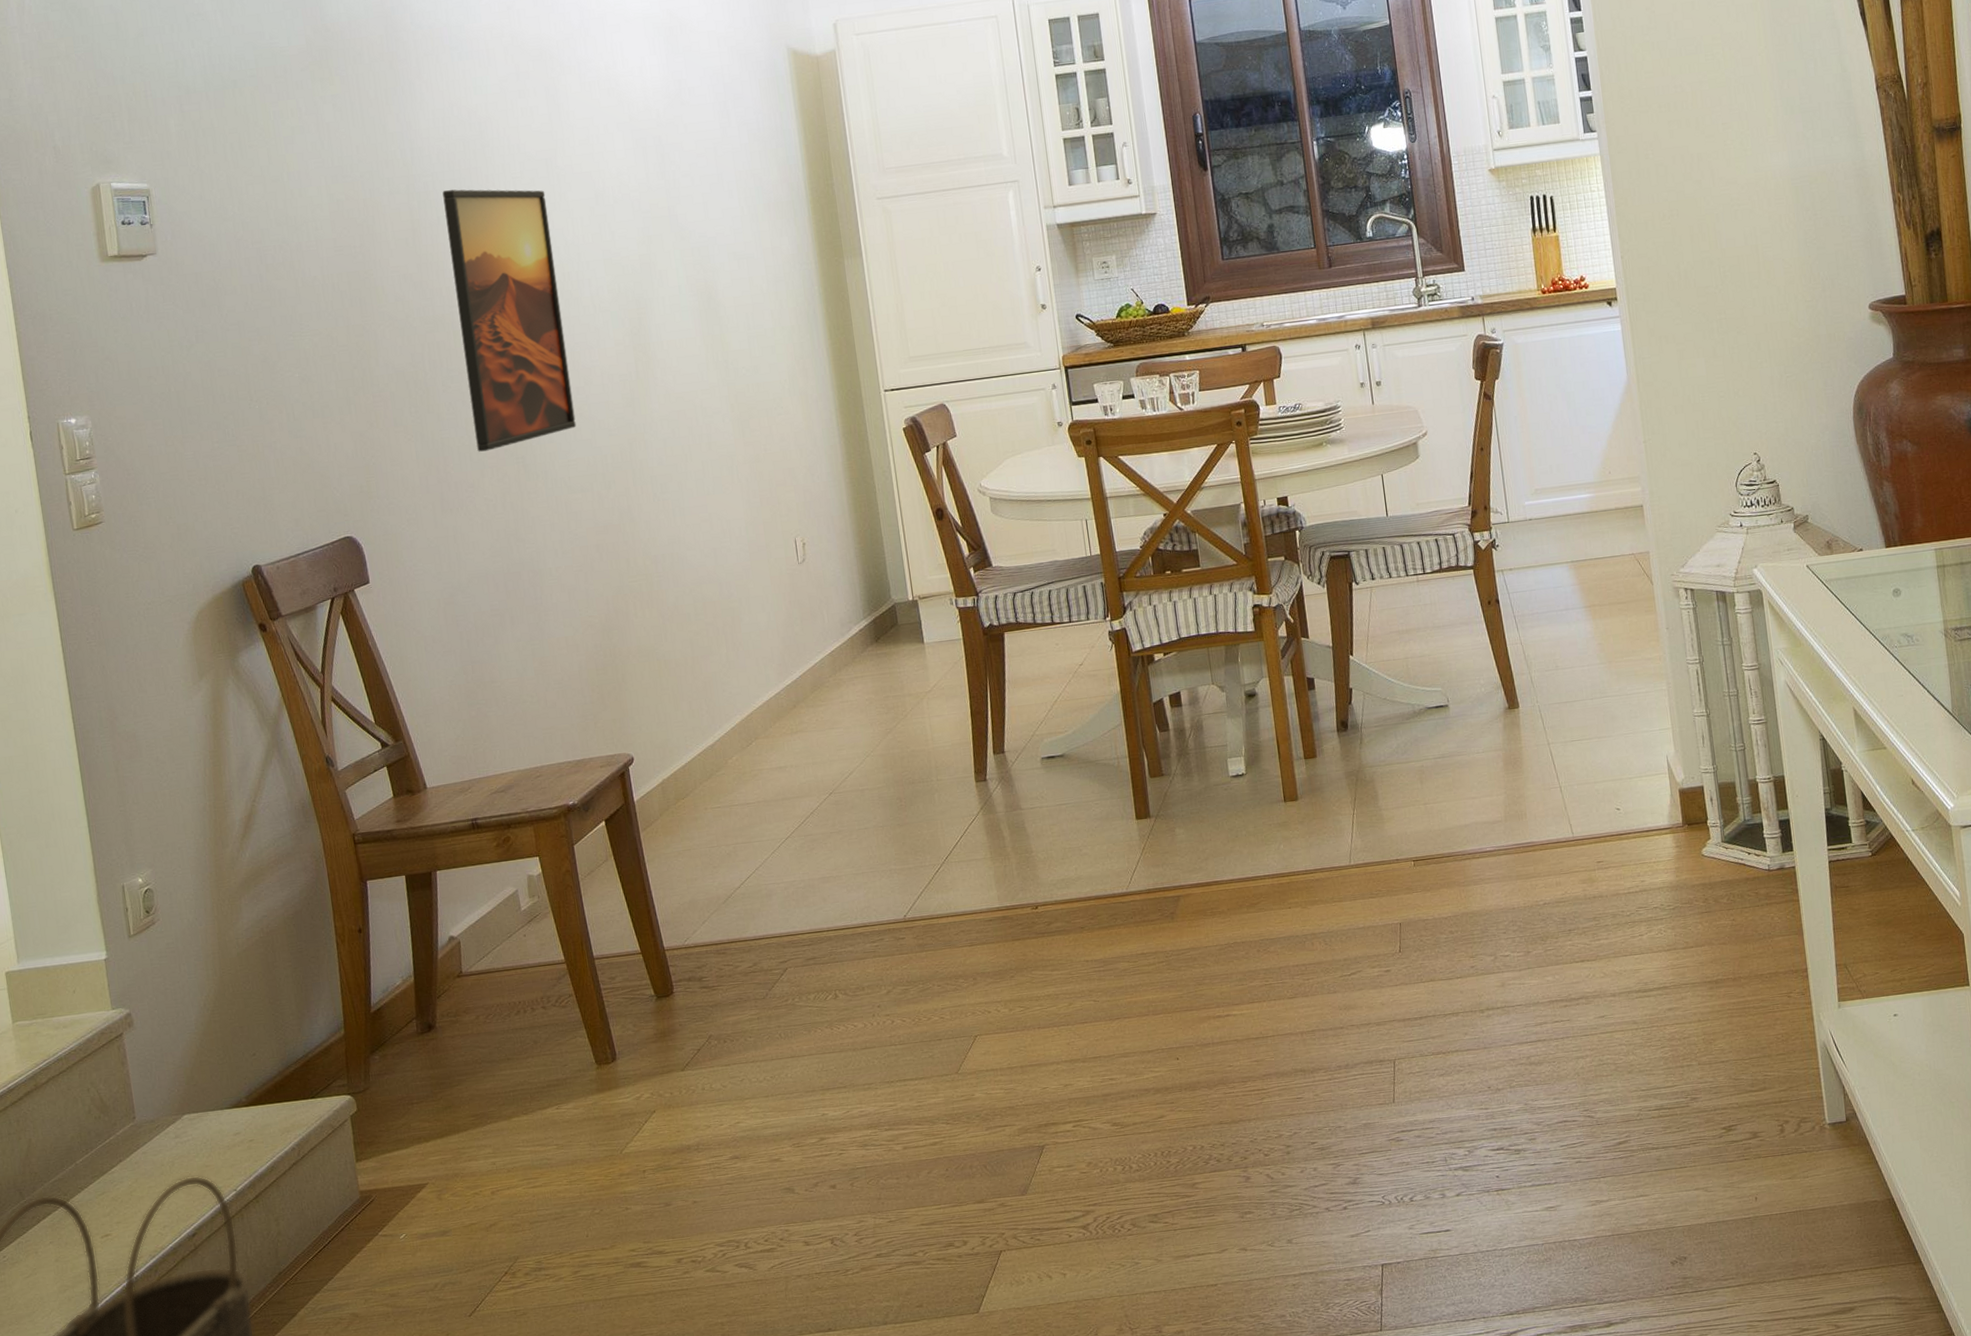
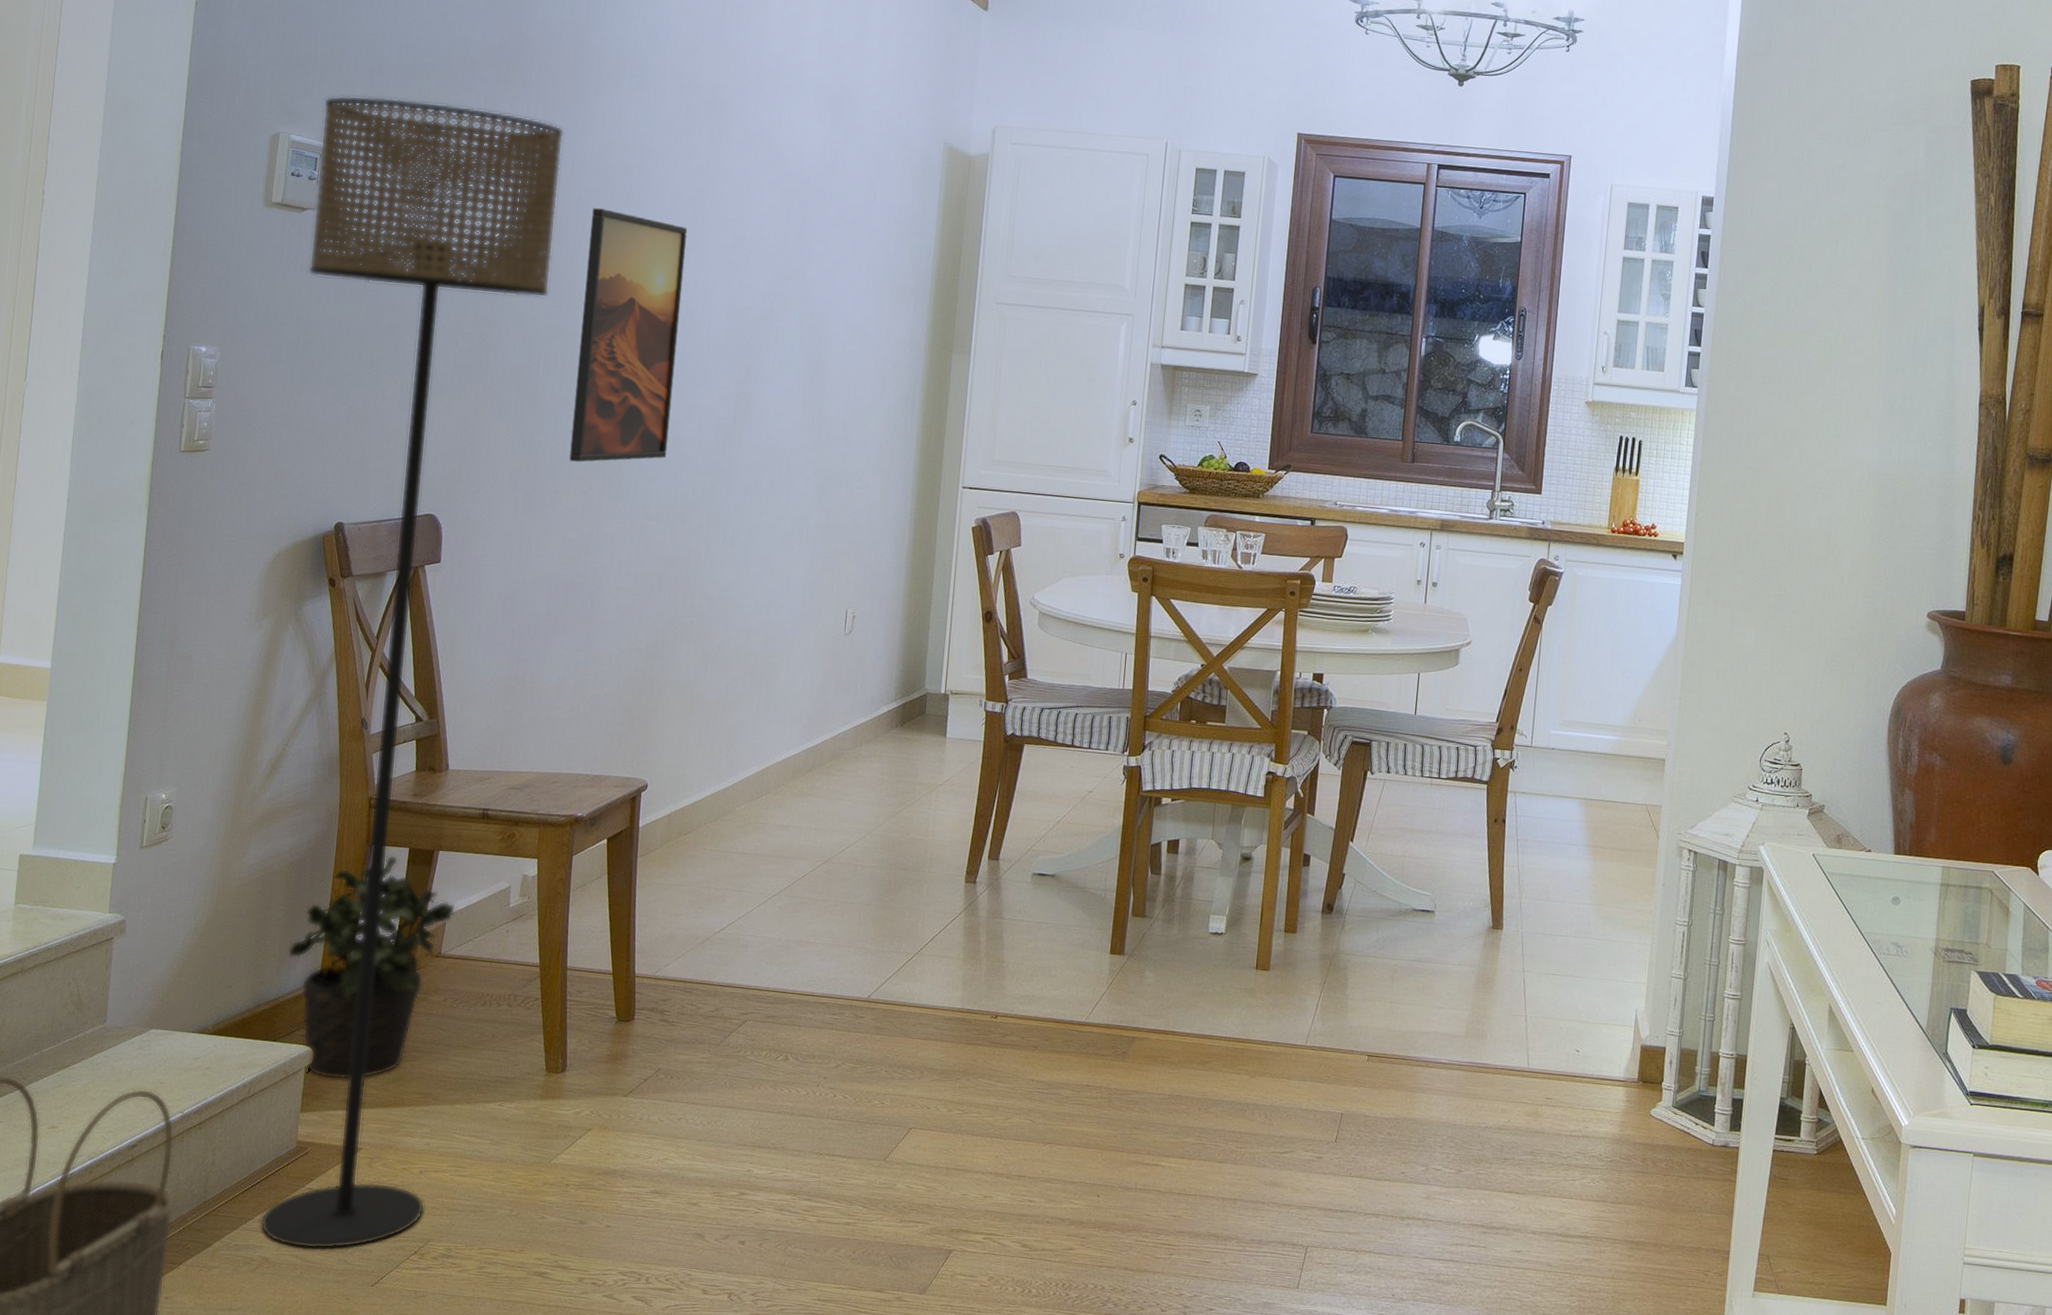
floor lamp: none [137,113,506,1297] -> present [260,95,564,1249]
potted plant: none [305,886,468,1123] -> present [287,855,456,1081]

